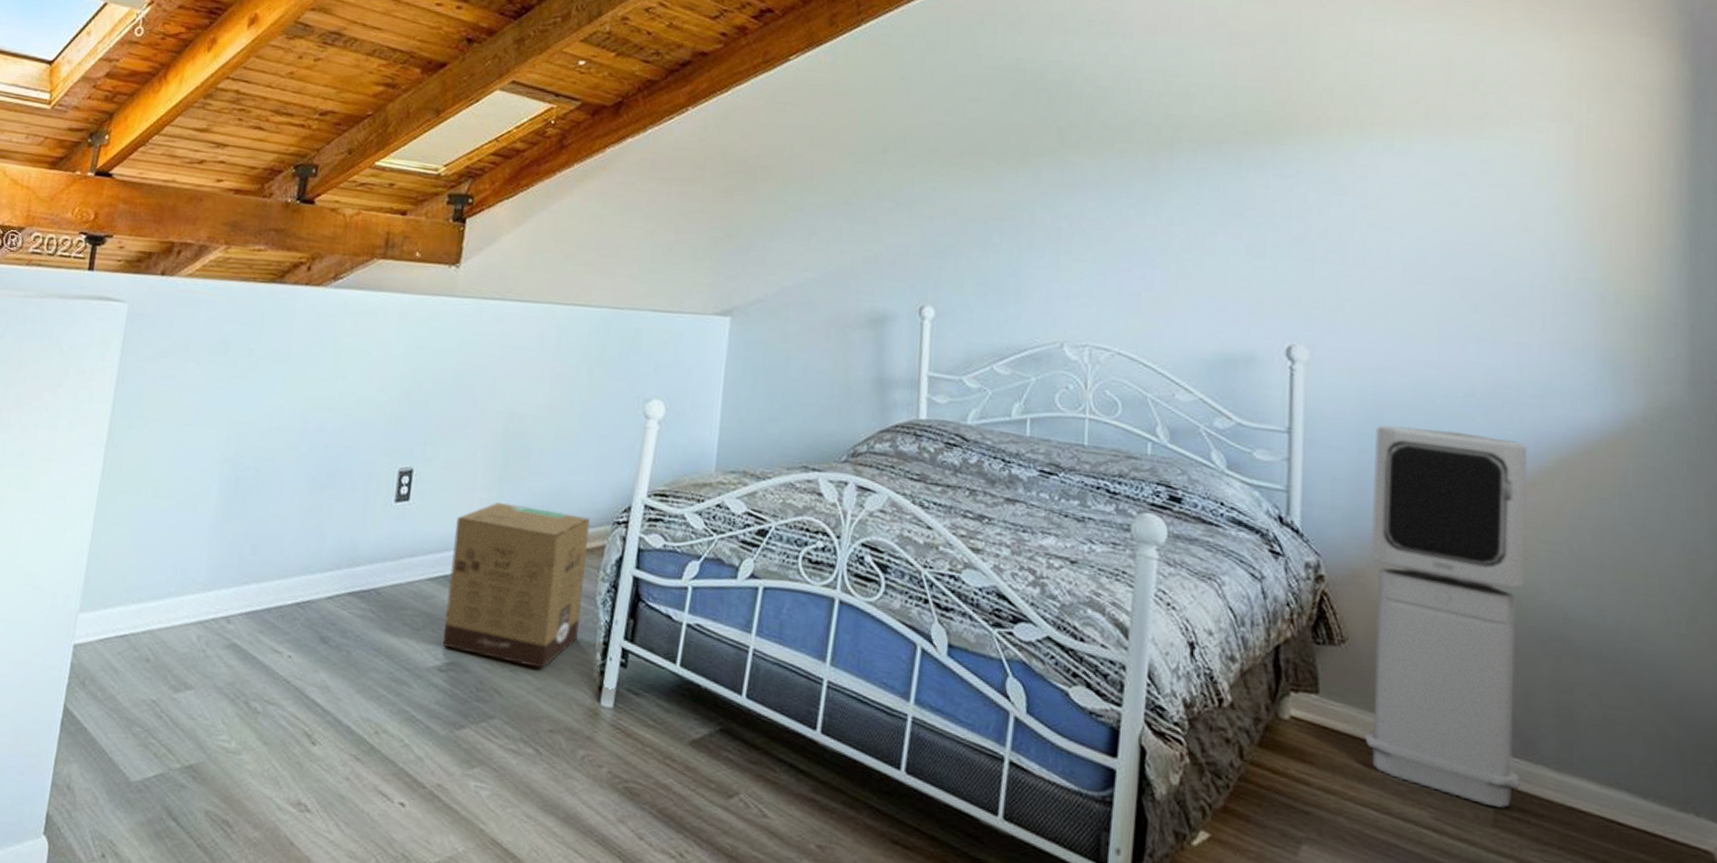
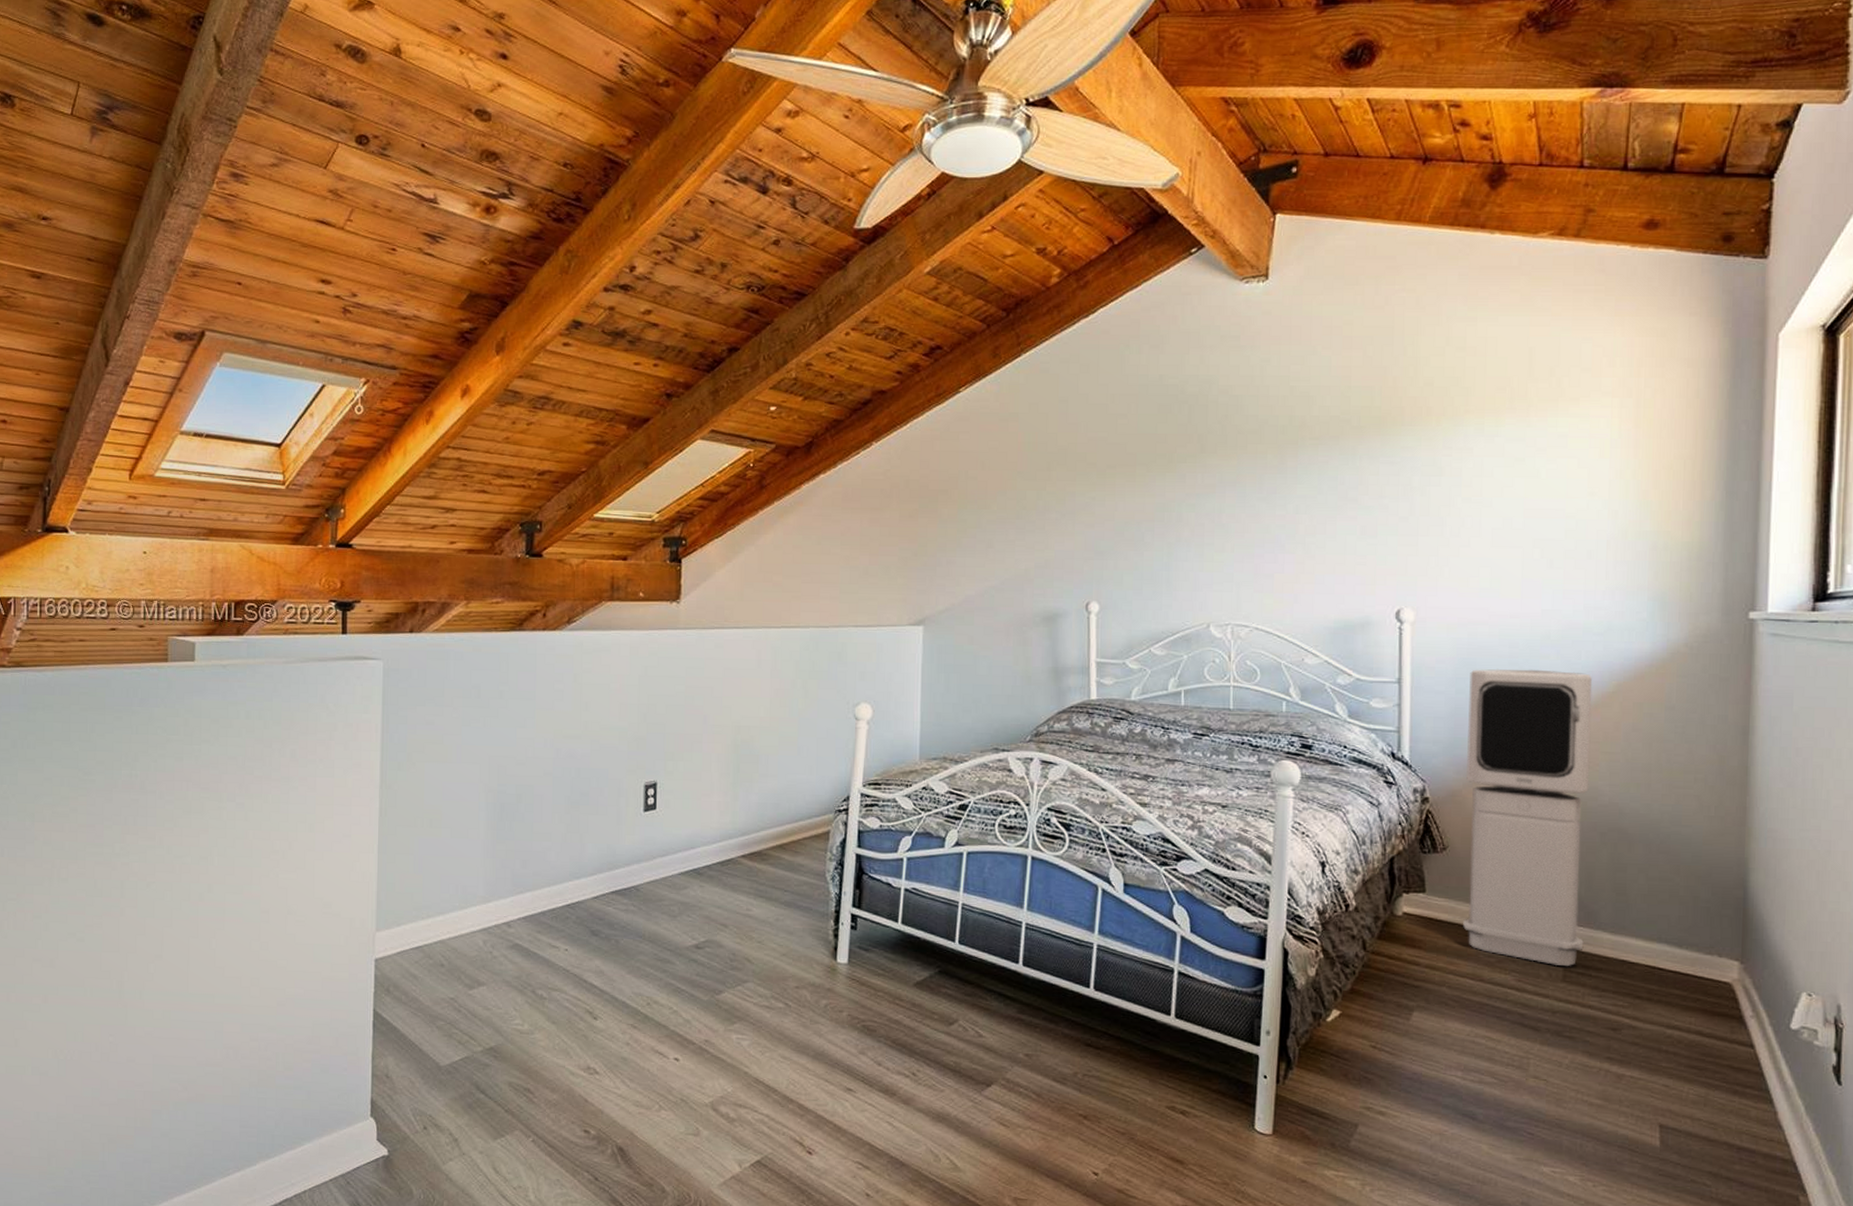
cardboard box: present [442,502,591,669] -> none [697,803,816,938]

